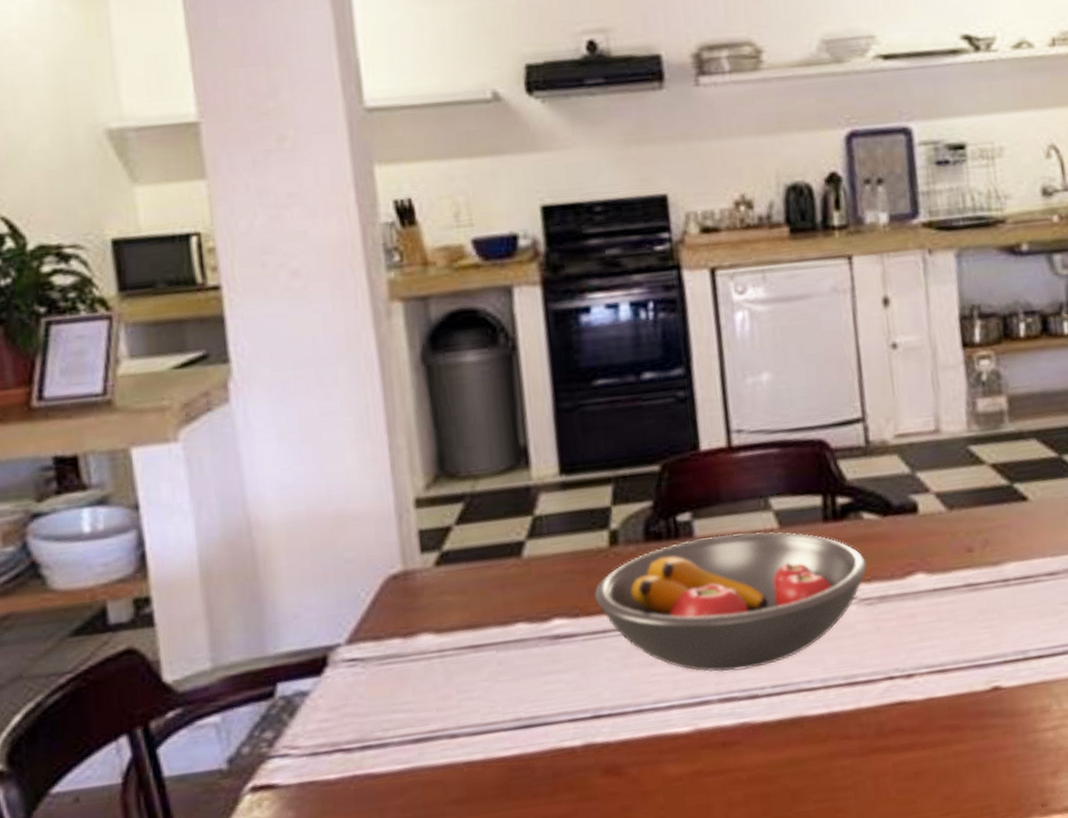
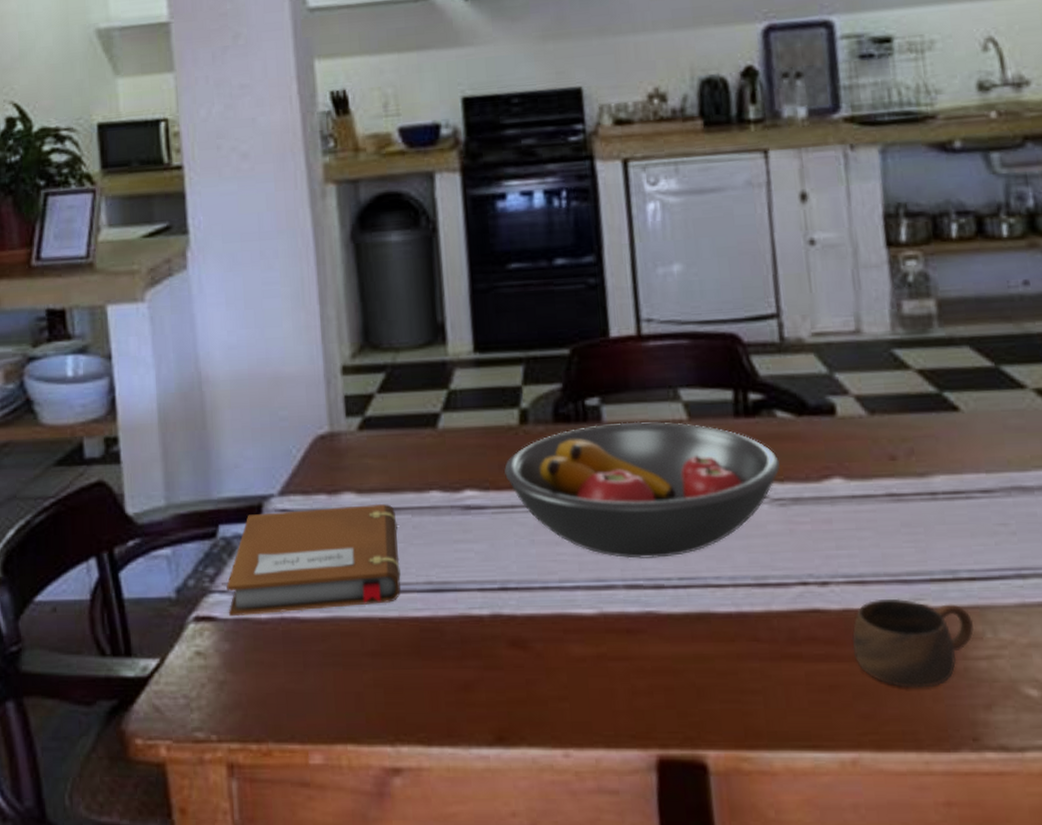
notebook: none [288,641,487,782] -> present [226,503,401,617]
cup: none [935,682,1042,766] -> present [852,598,974,688]

